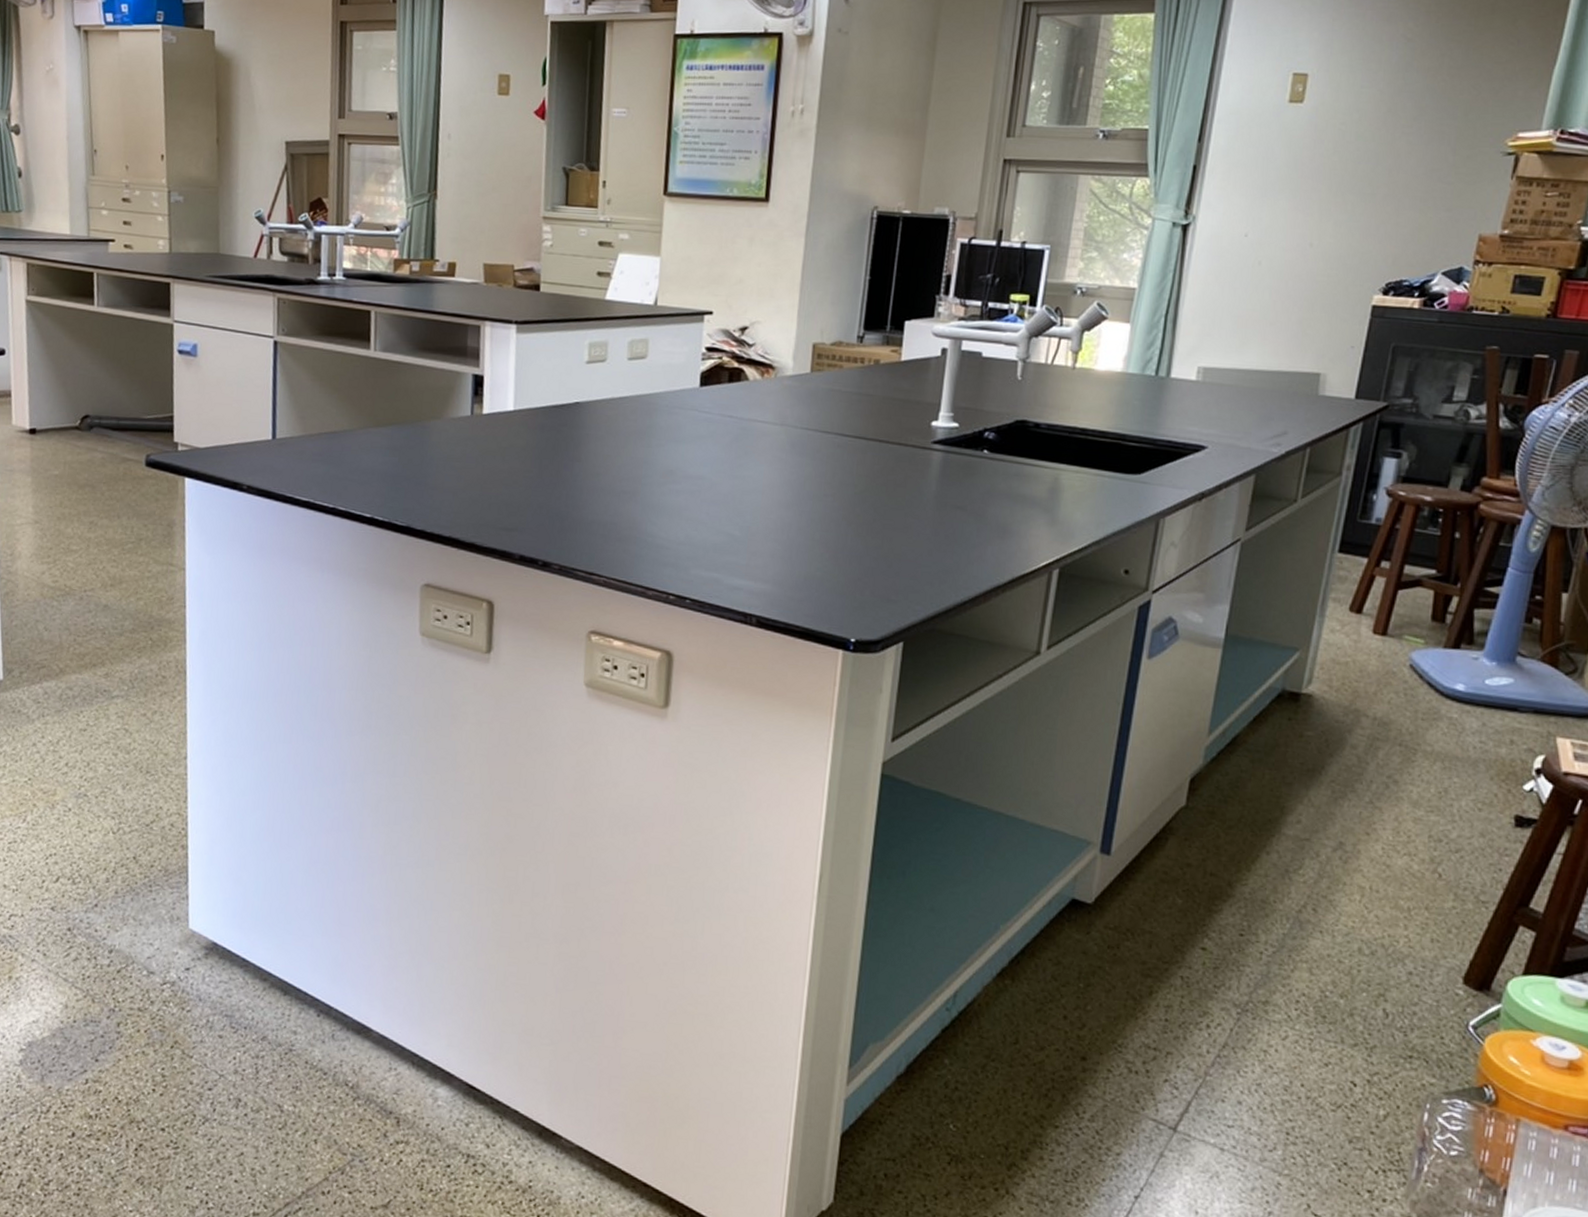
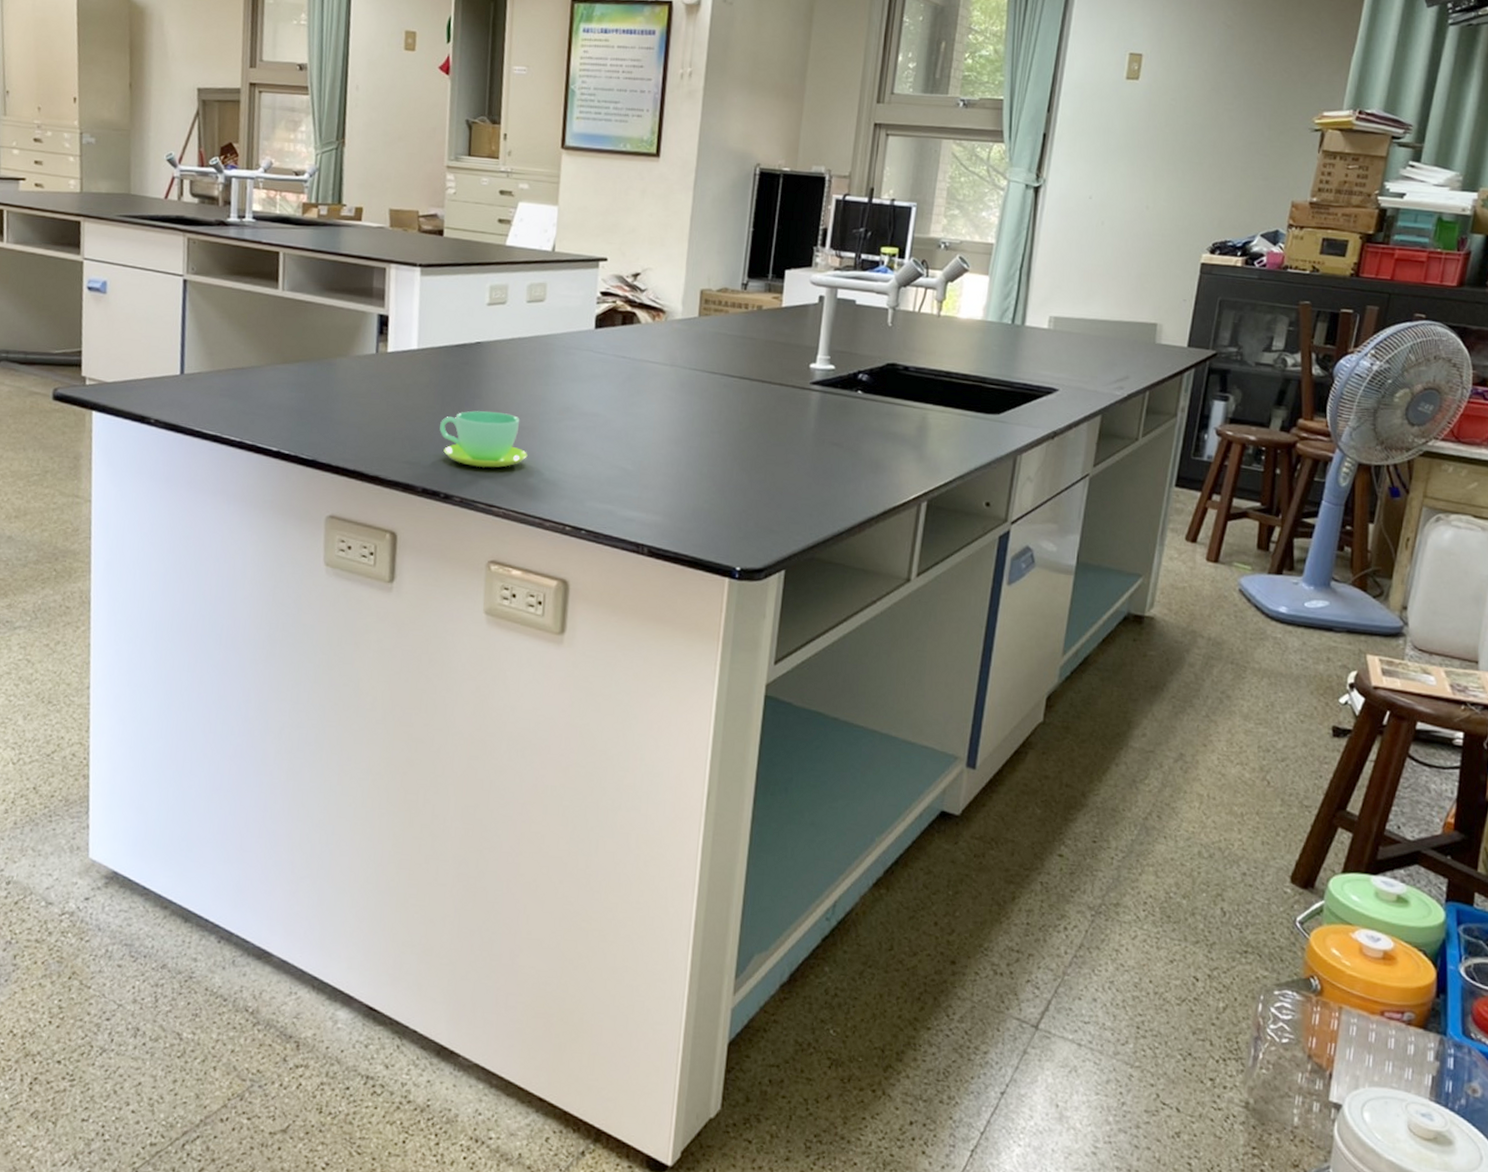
cup: none [537,474,630,535] -> present [439,410,528,468]

